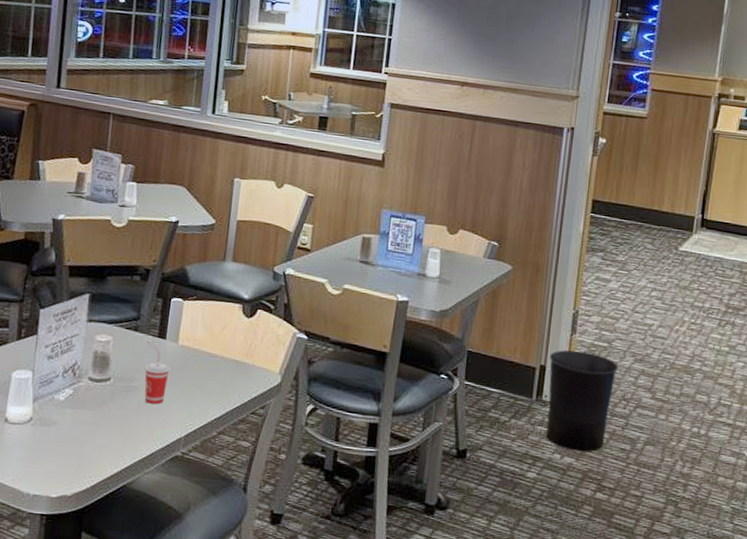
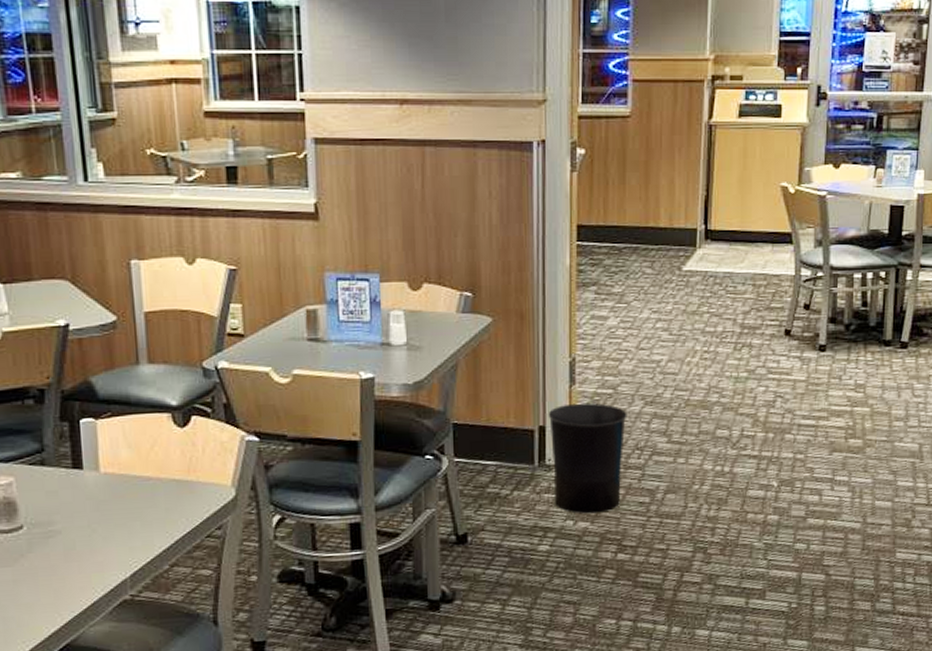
beverage cup: present [144,341,170,405] -> none [60,474,96,547]

